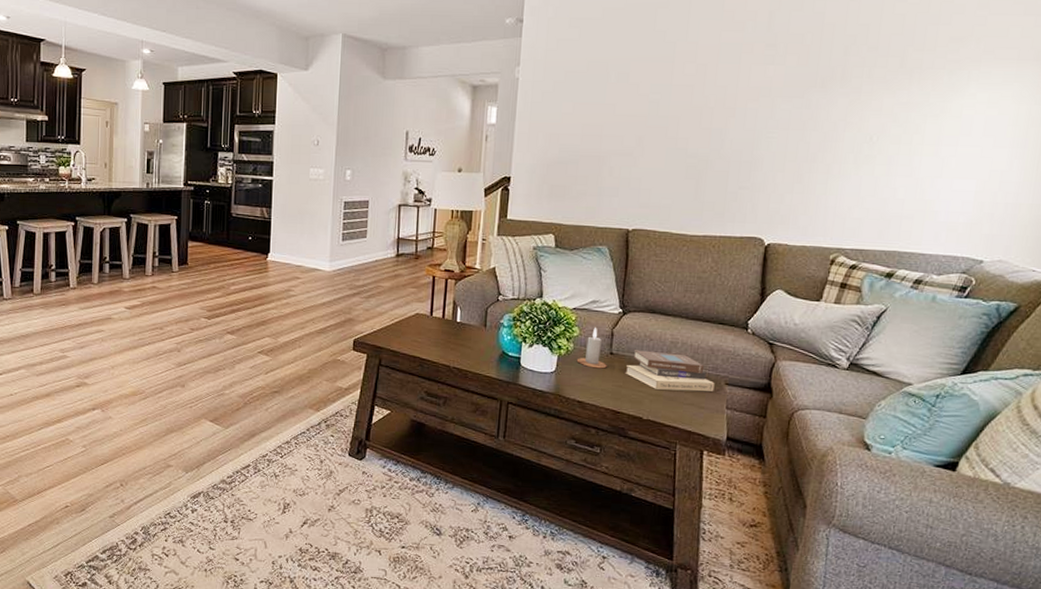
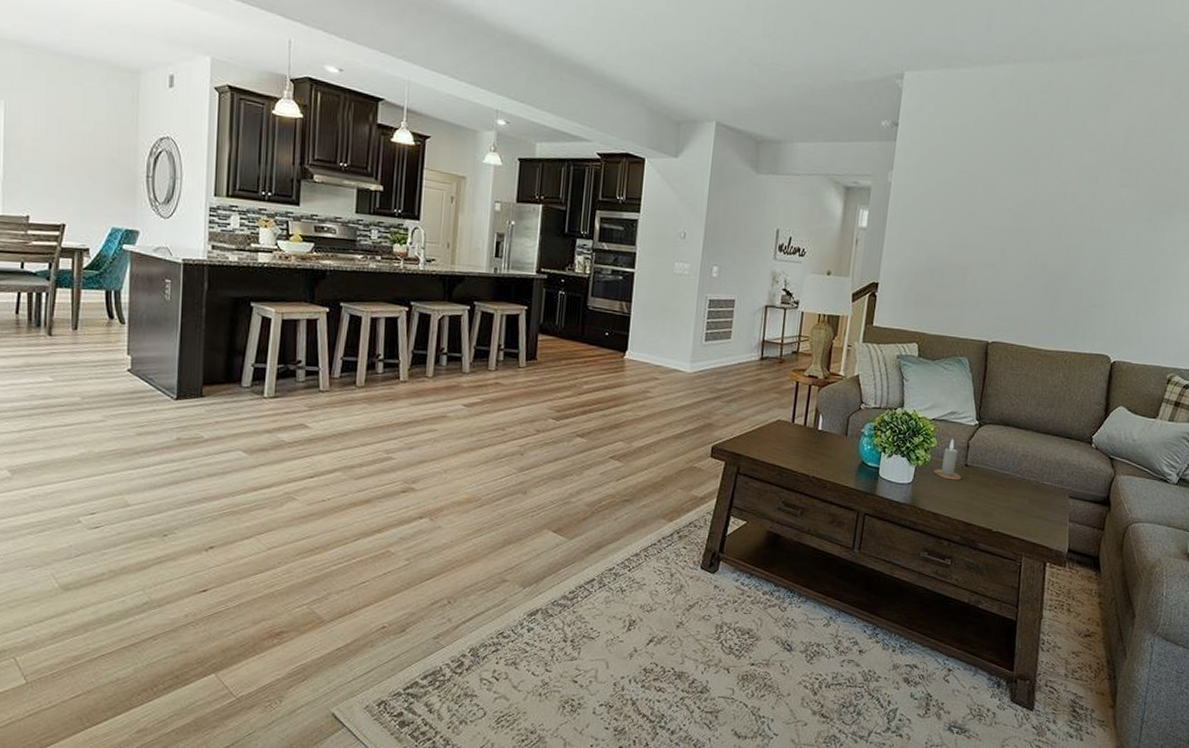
books: present [625,350,715,392] -> none [978,462,1060,505]

